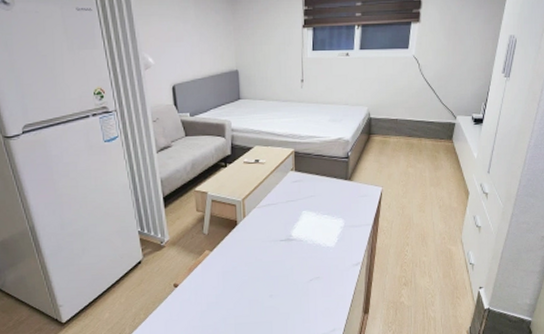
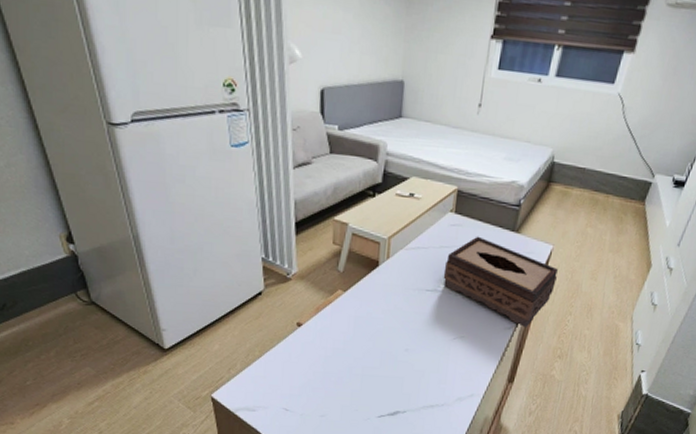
tissue box: none [293,188,390,263] -> present [443,236,558,328]

